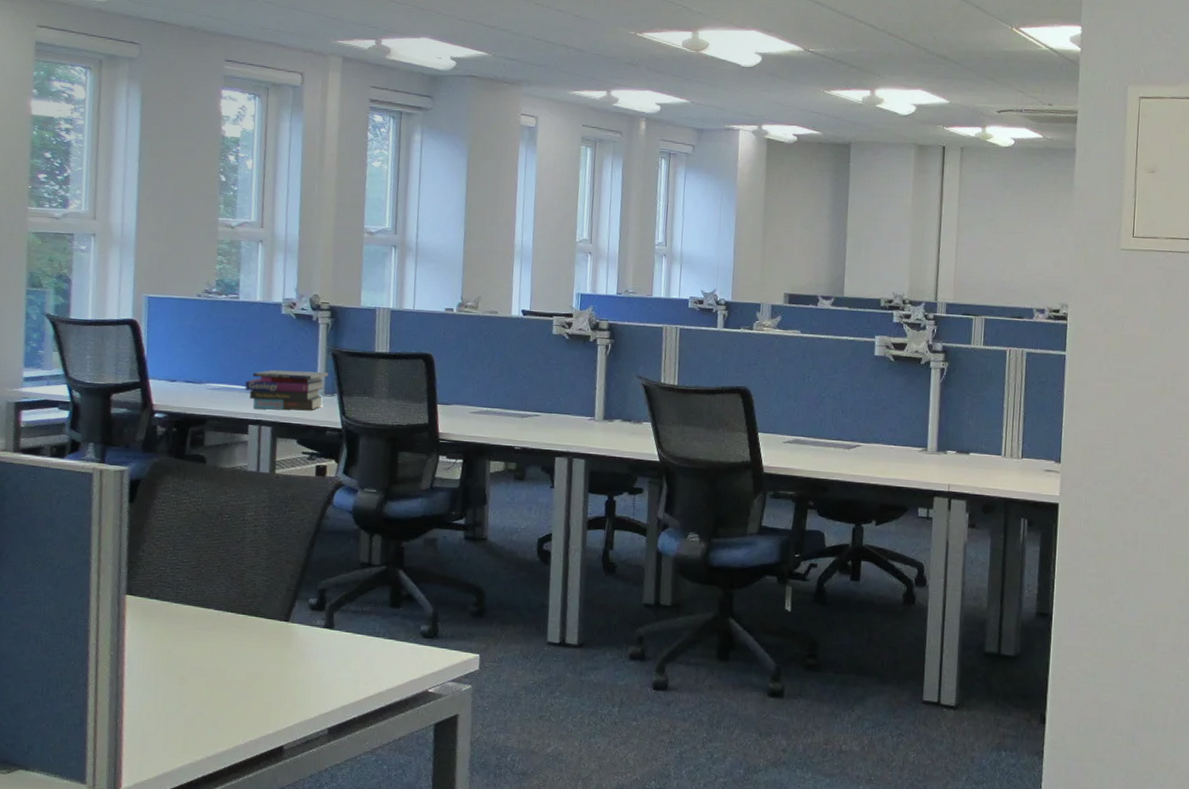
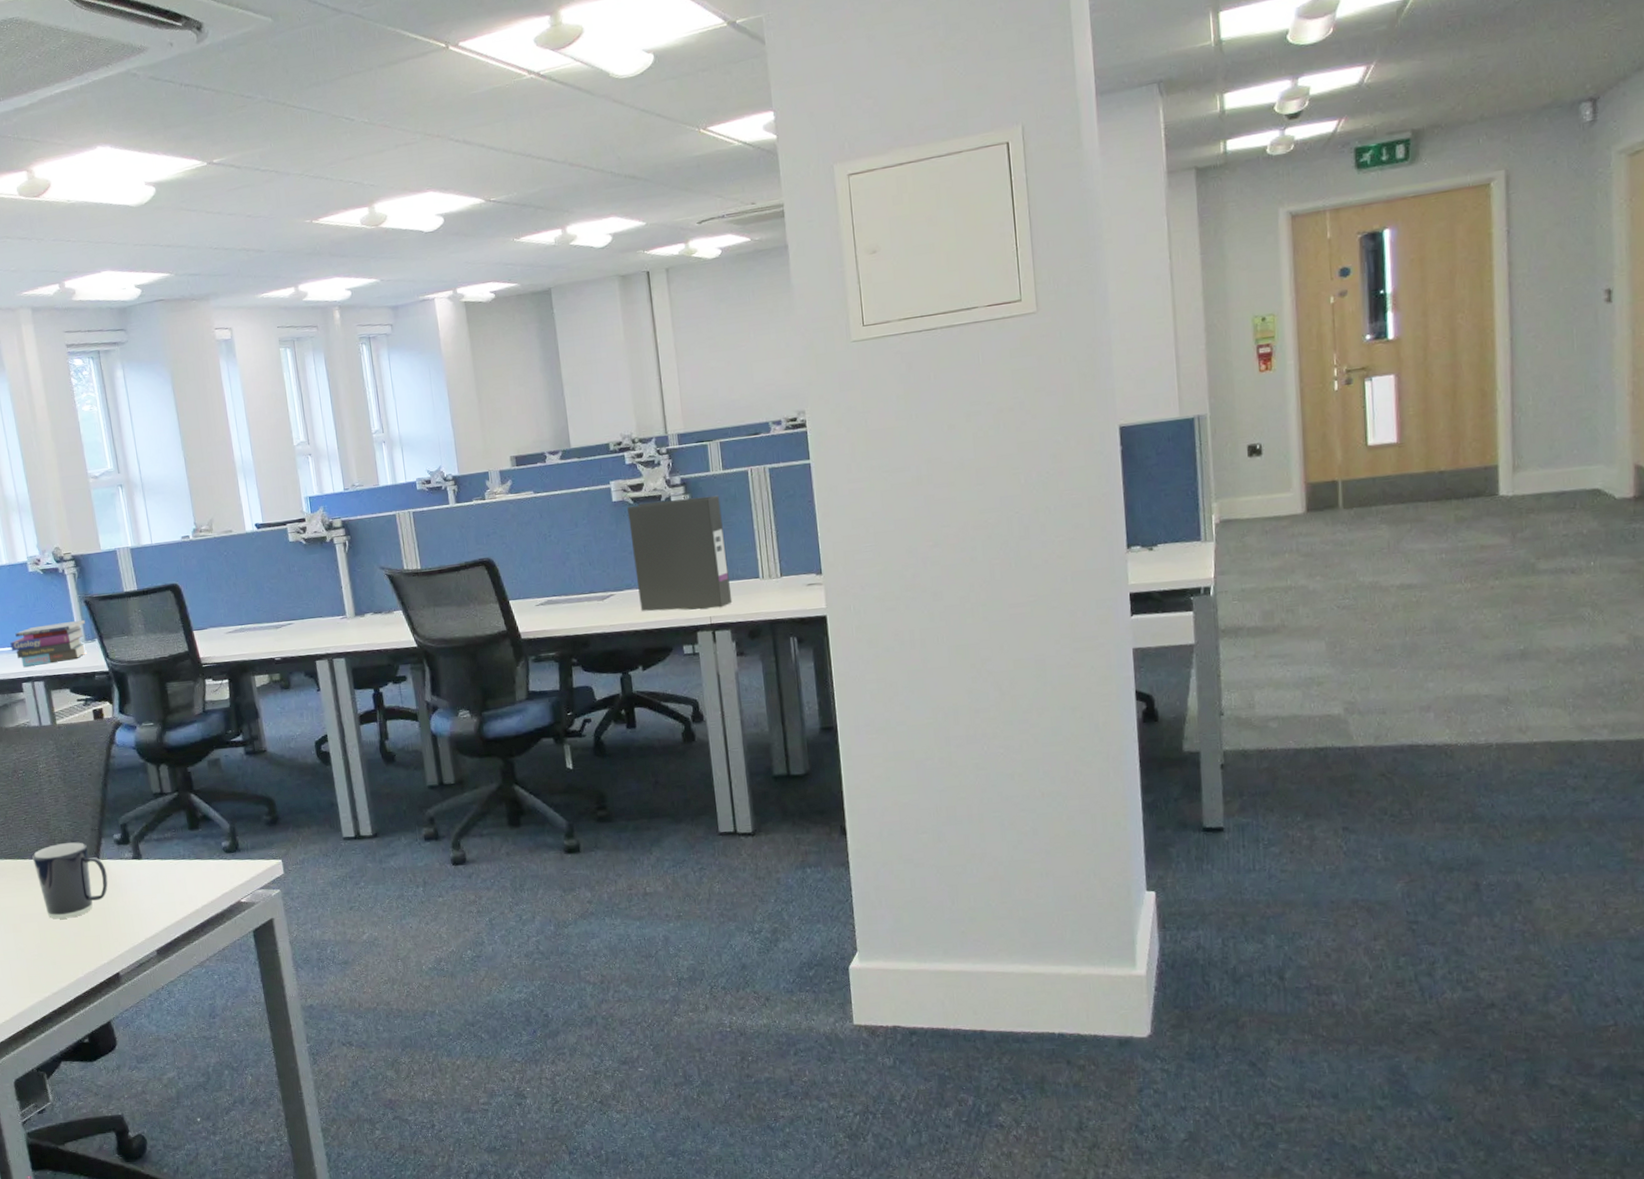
mug: none [217,598,294,679] -> present [32,841,108,919]
binder: none [883,362,976,478] -> present [627,495,733,612]

